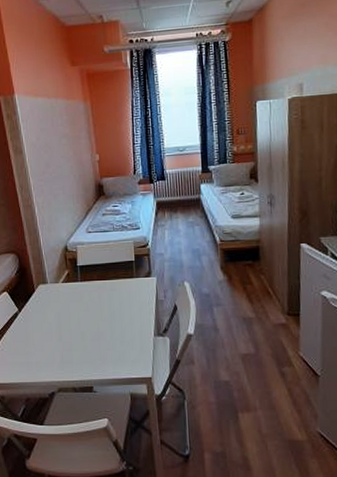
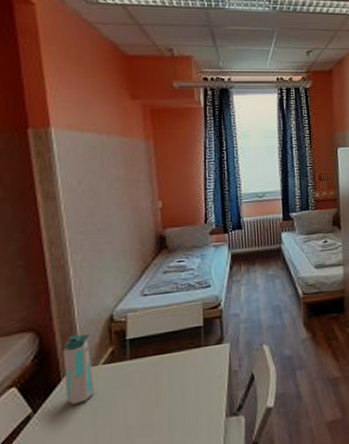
water bottle: none [34,258,58,309] -> present [62,334,95,405]

